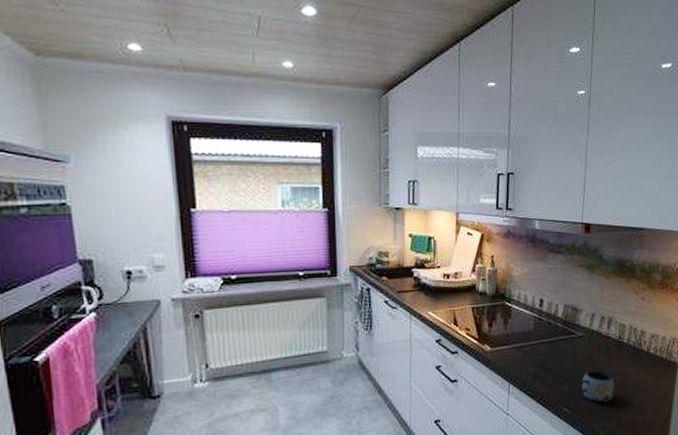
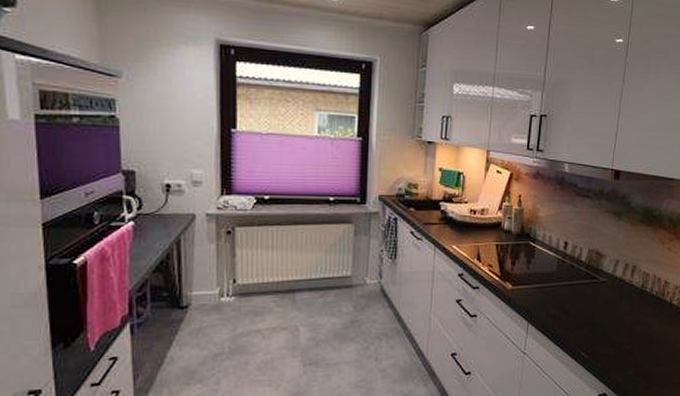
mug: present [578,370,616,403] -> none [598,317,636,350]

